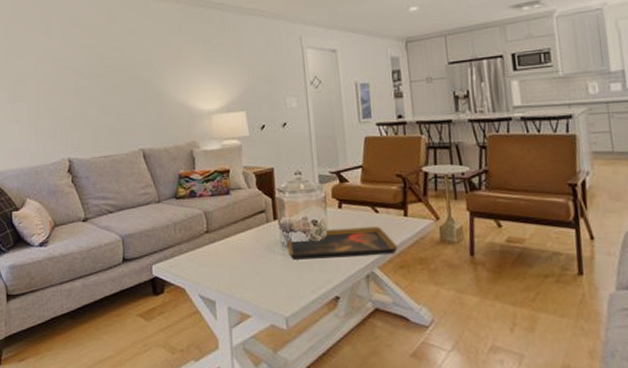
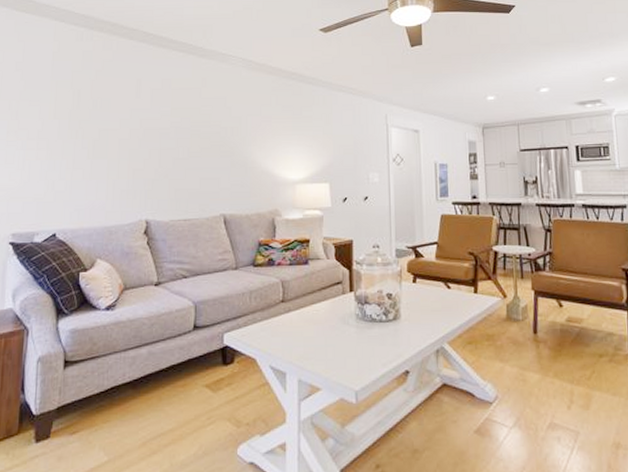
decorative tray: present [287,226,398,260] -> none [362,302,467,333]

